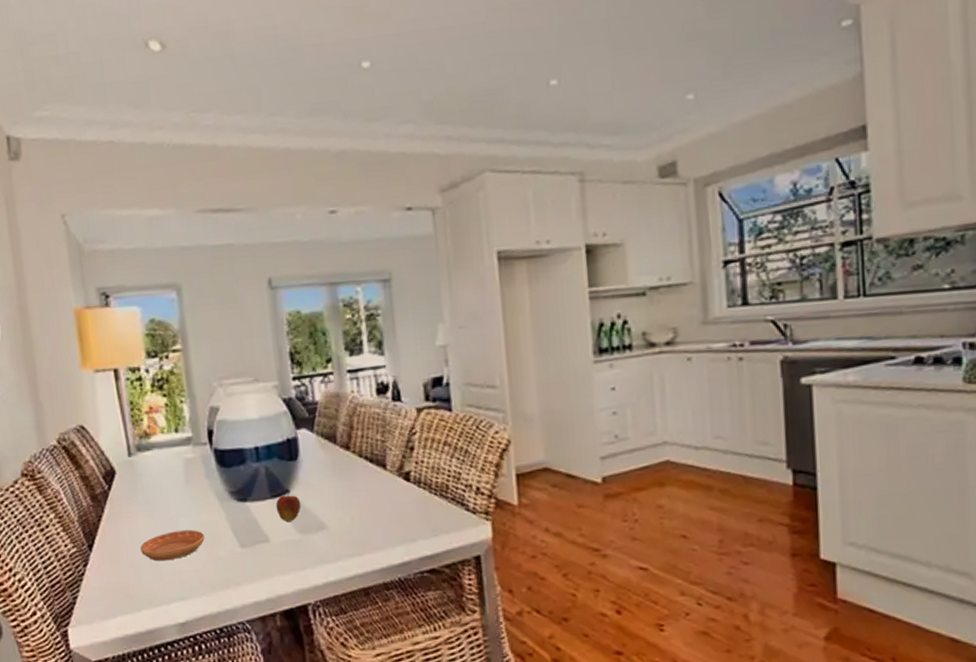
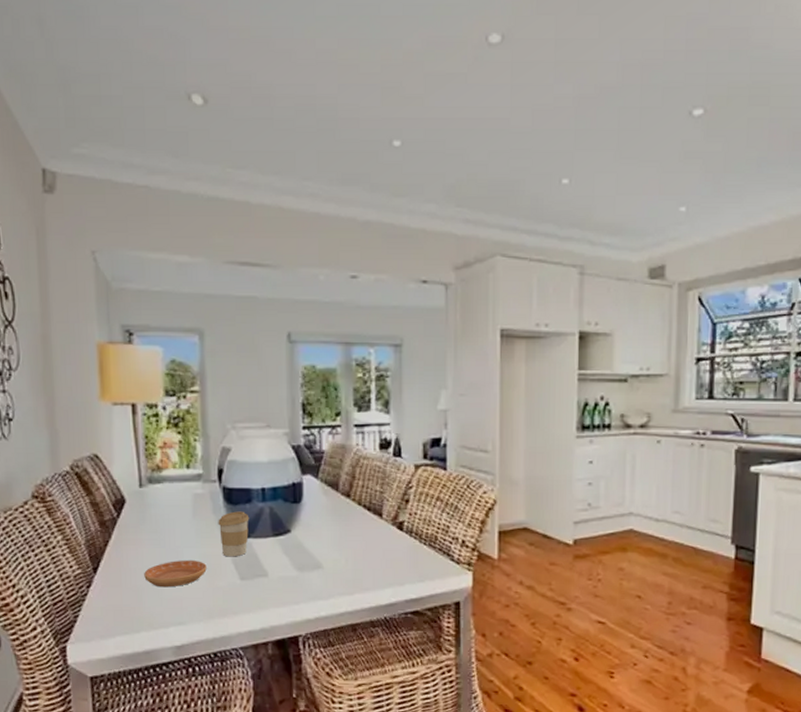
coffee cup: none [212,473,245,524] -> present [218,511,250,557]
fruit: present [275,490,301,521] -> none [277,530,301,559]

